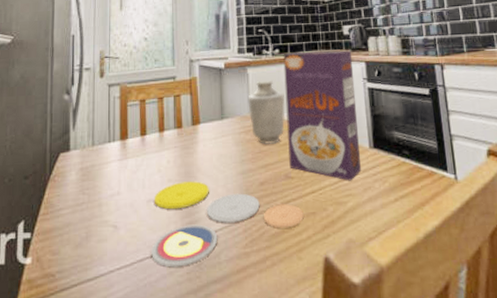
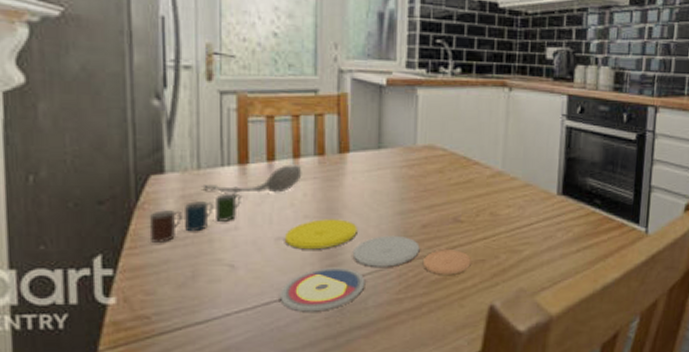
cup: none [57,163,122,210] -> present [149,192,241,244]
spoon: none [95,137,166,165] -> present [202,164,302,194]
vase: present [248,81,286,144] -> none [414,106,464,182]
cereal box: present [283,50,361,181] -> none [460,74,553,229]

